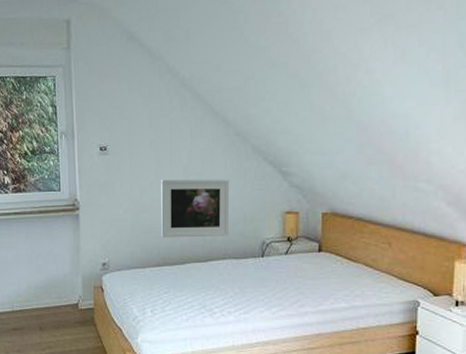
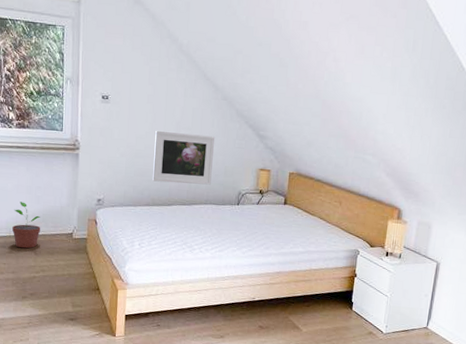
potted plant: none [15,273,44,324] -> present [12,202,41,249]

